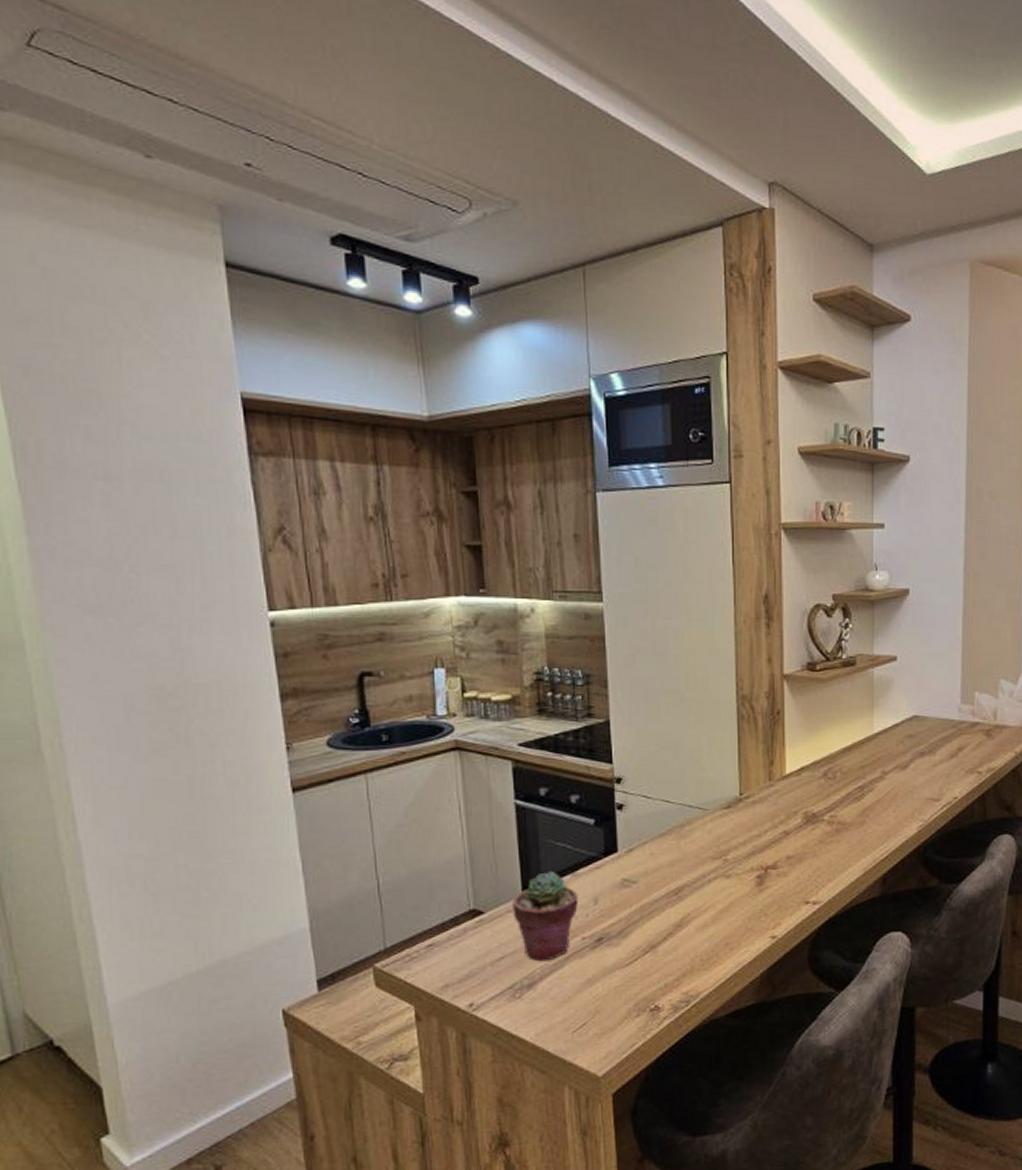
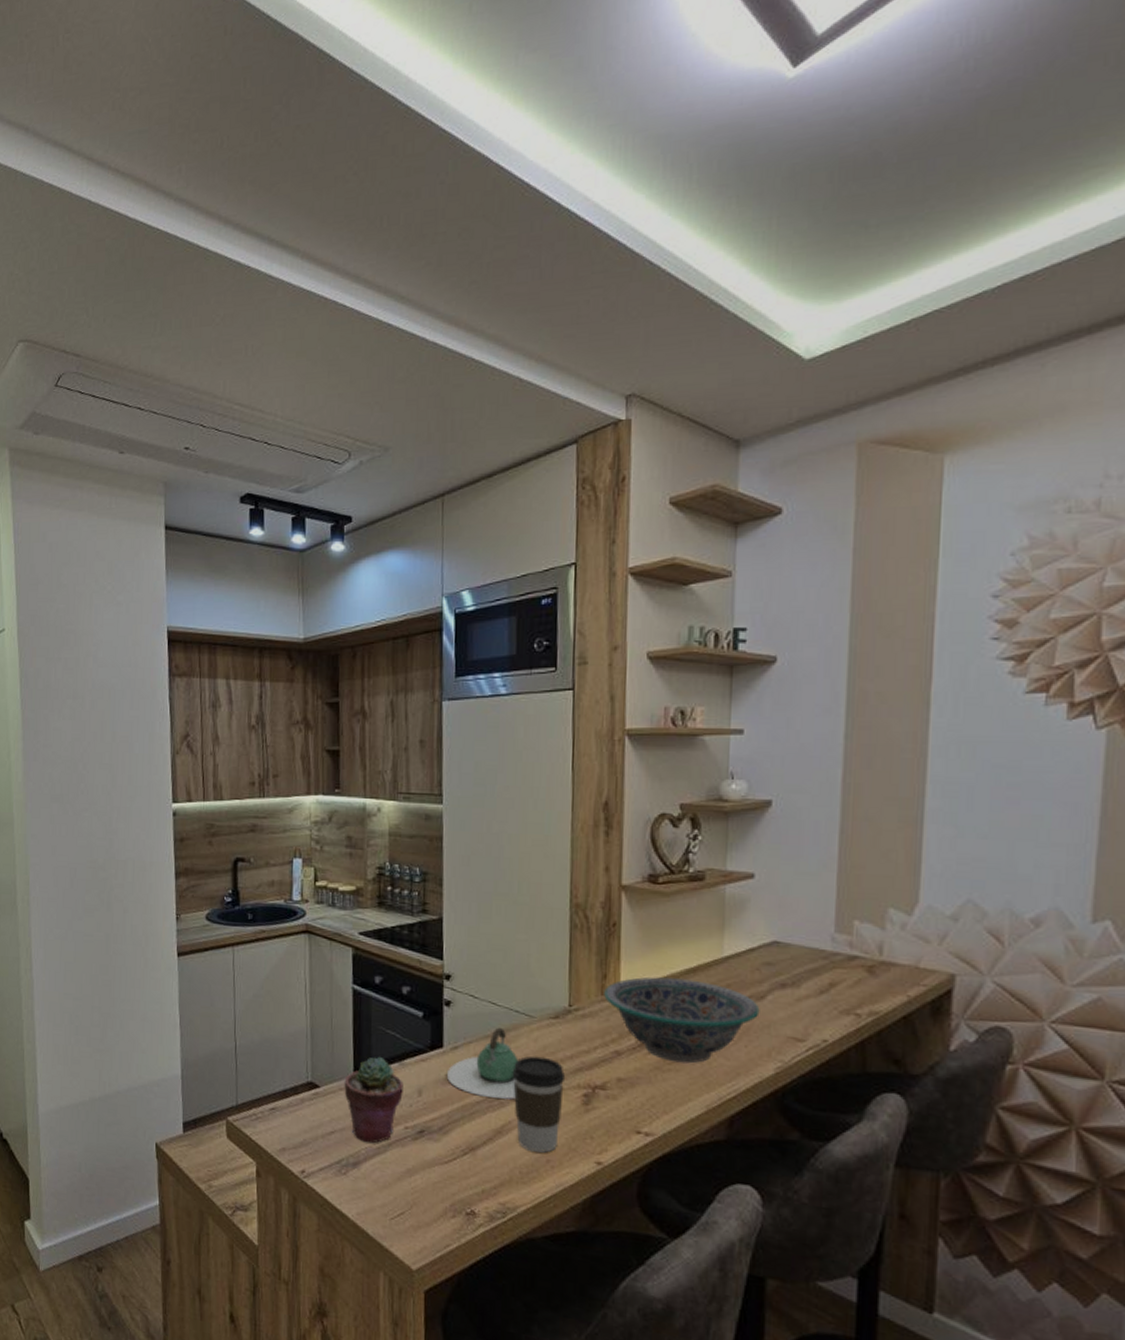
teapot: none [624,824,694,894] -> present [447,1027,519,1100]
coffee cup: none [688,846,740,938] -> present [512,1056,566,1153]
decorative bowl: none [772,757,905,834] -> present [604,977,760,1064]

